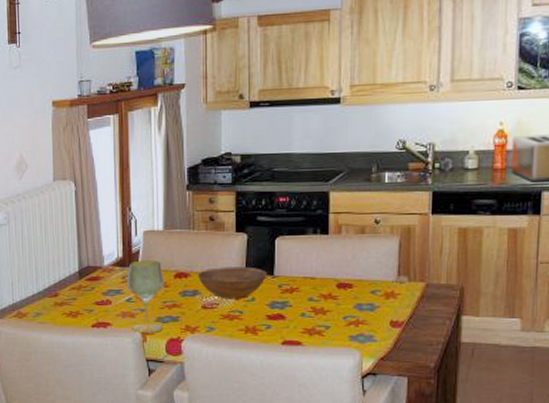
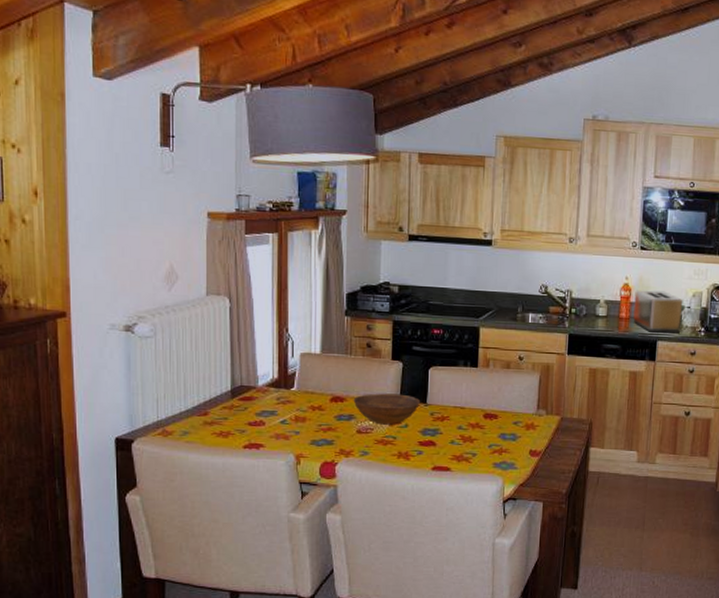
wine glass: present [126,260,166,334] -> none [281,382,322,457]

